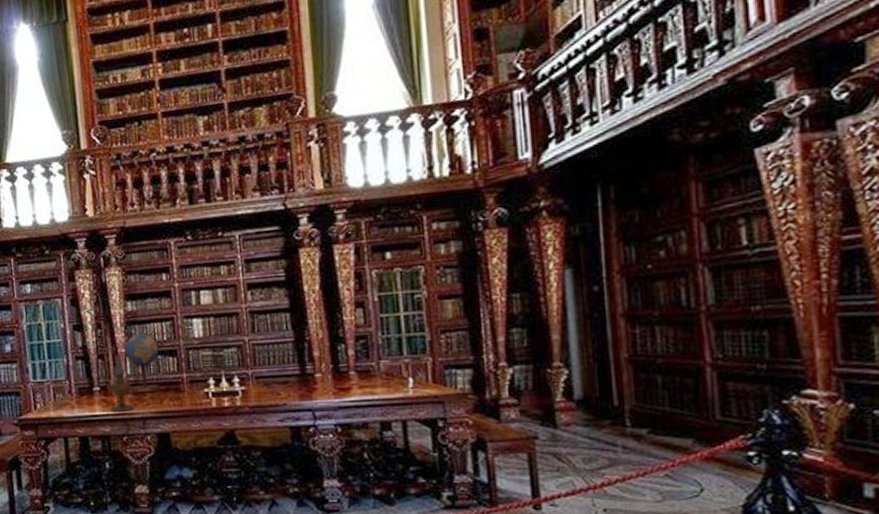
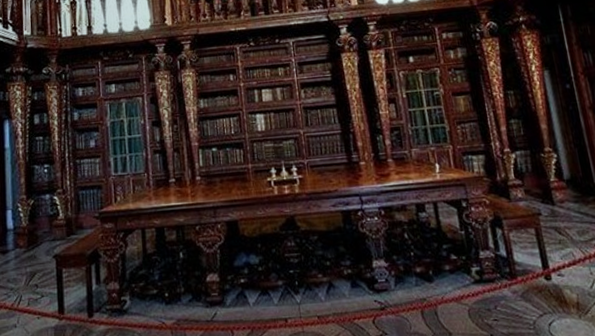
oil lamp: present [109,354,135,412] -> none [184,148,207,202]
globe: present [125,333,160,394] -> none [198,127,229,185]

